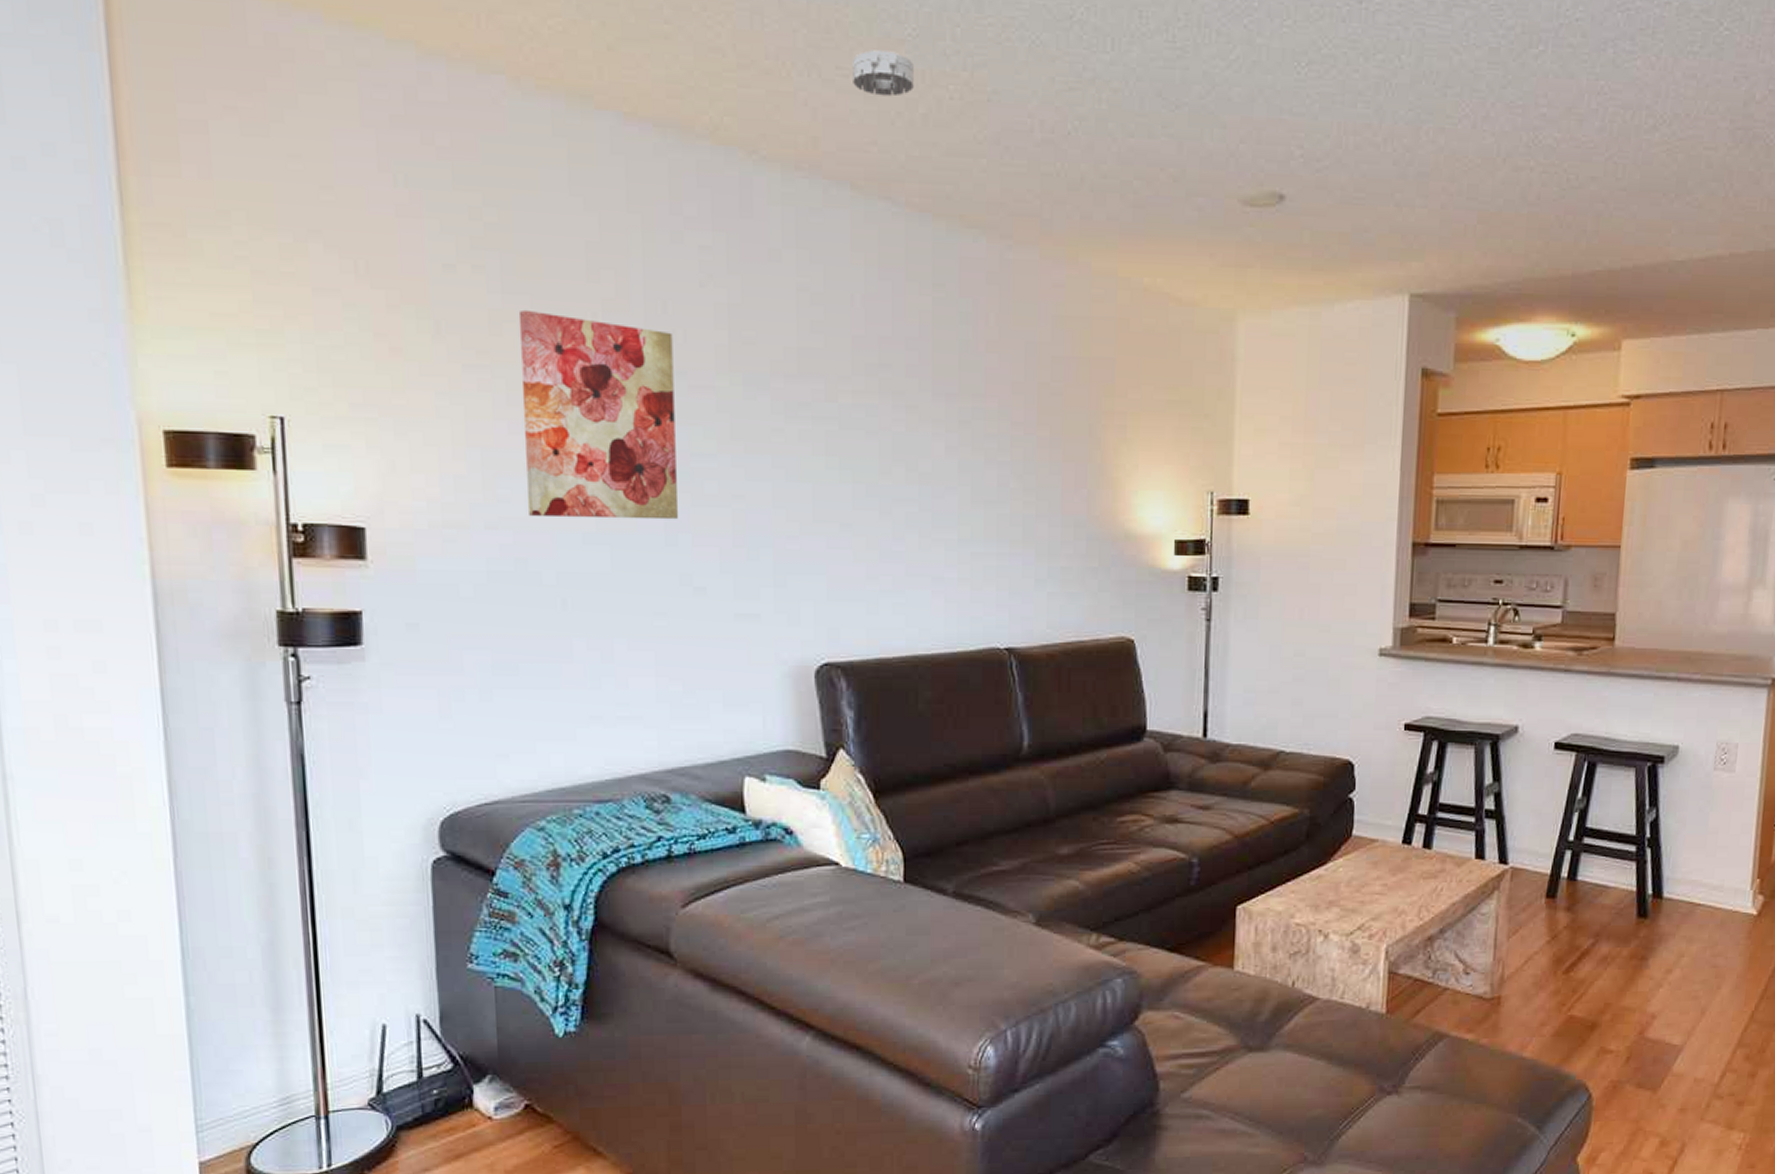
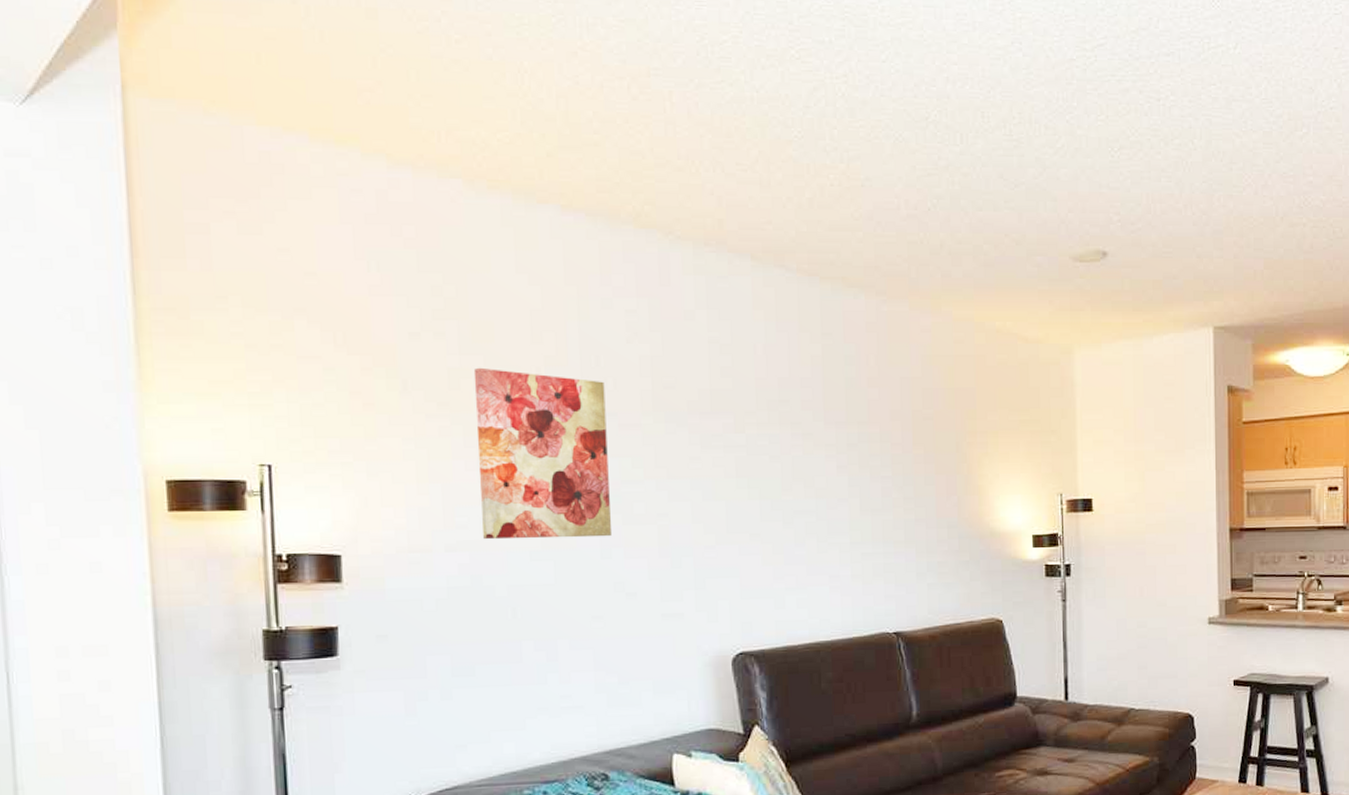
smoke detector: present [853,50,914,97] -> none [750,149,800,185]

